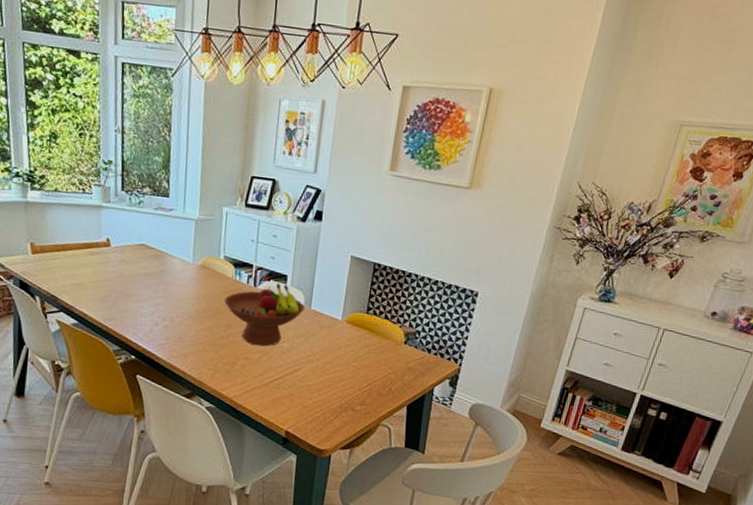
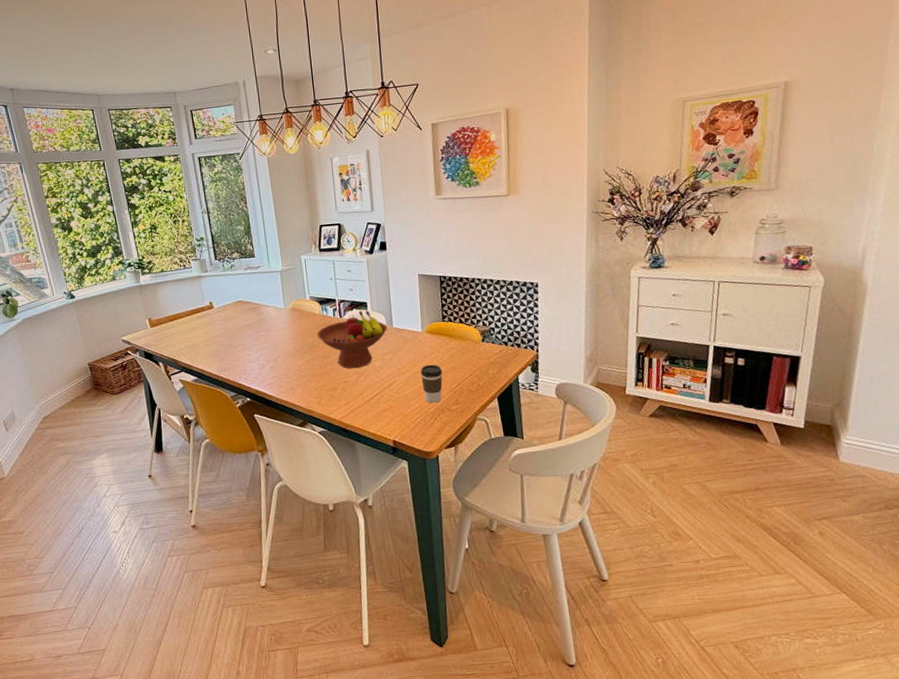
coffee cup: none [329,357,355,400] -> present [421,364,443,403]

